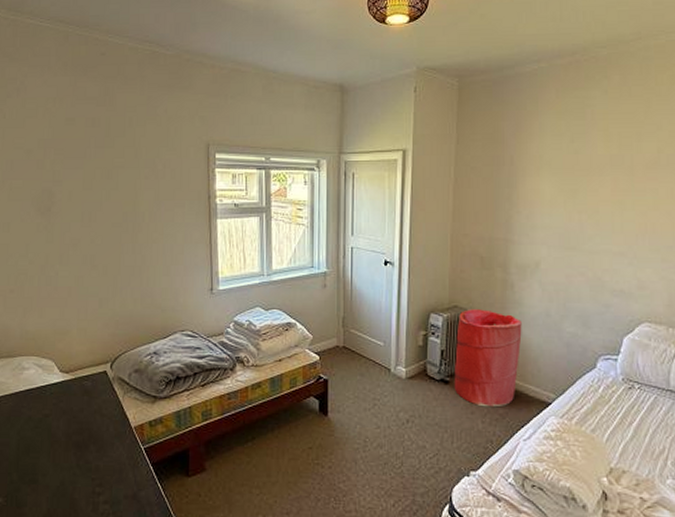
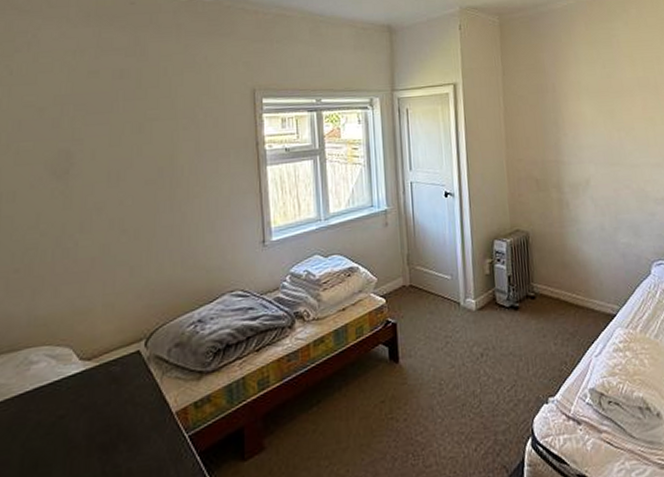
laundry hamper: present [454,309,522,408] -> none [521,230,583,329]

